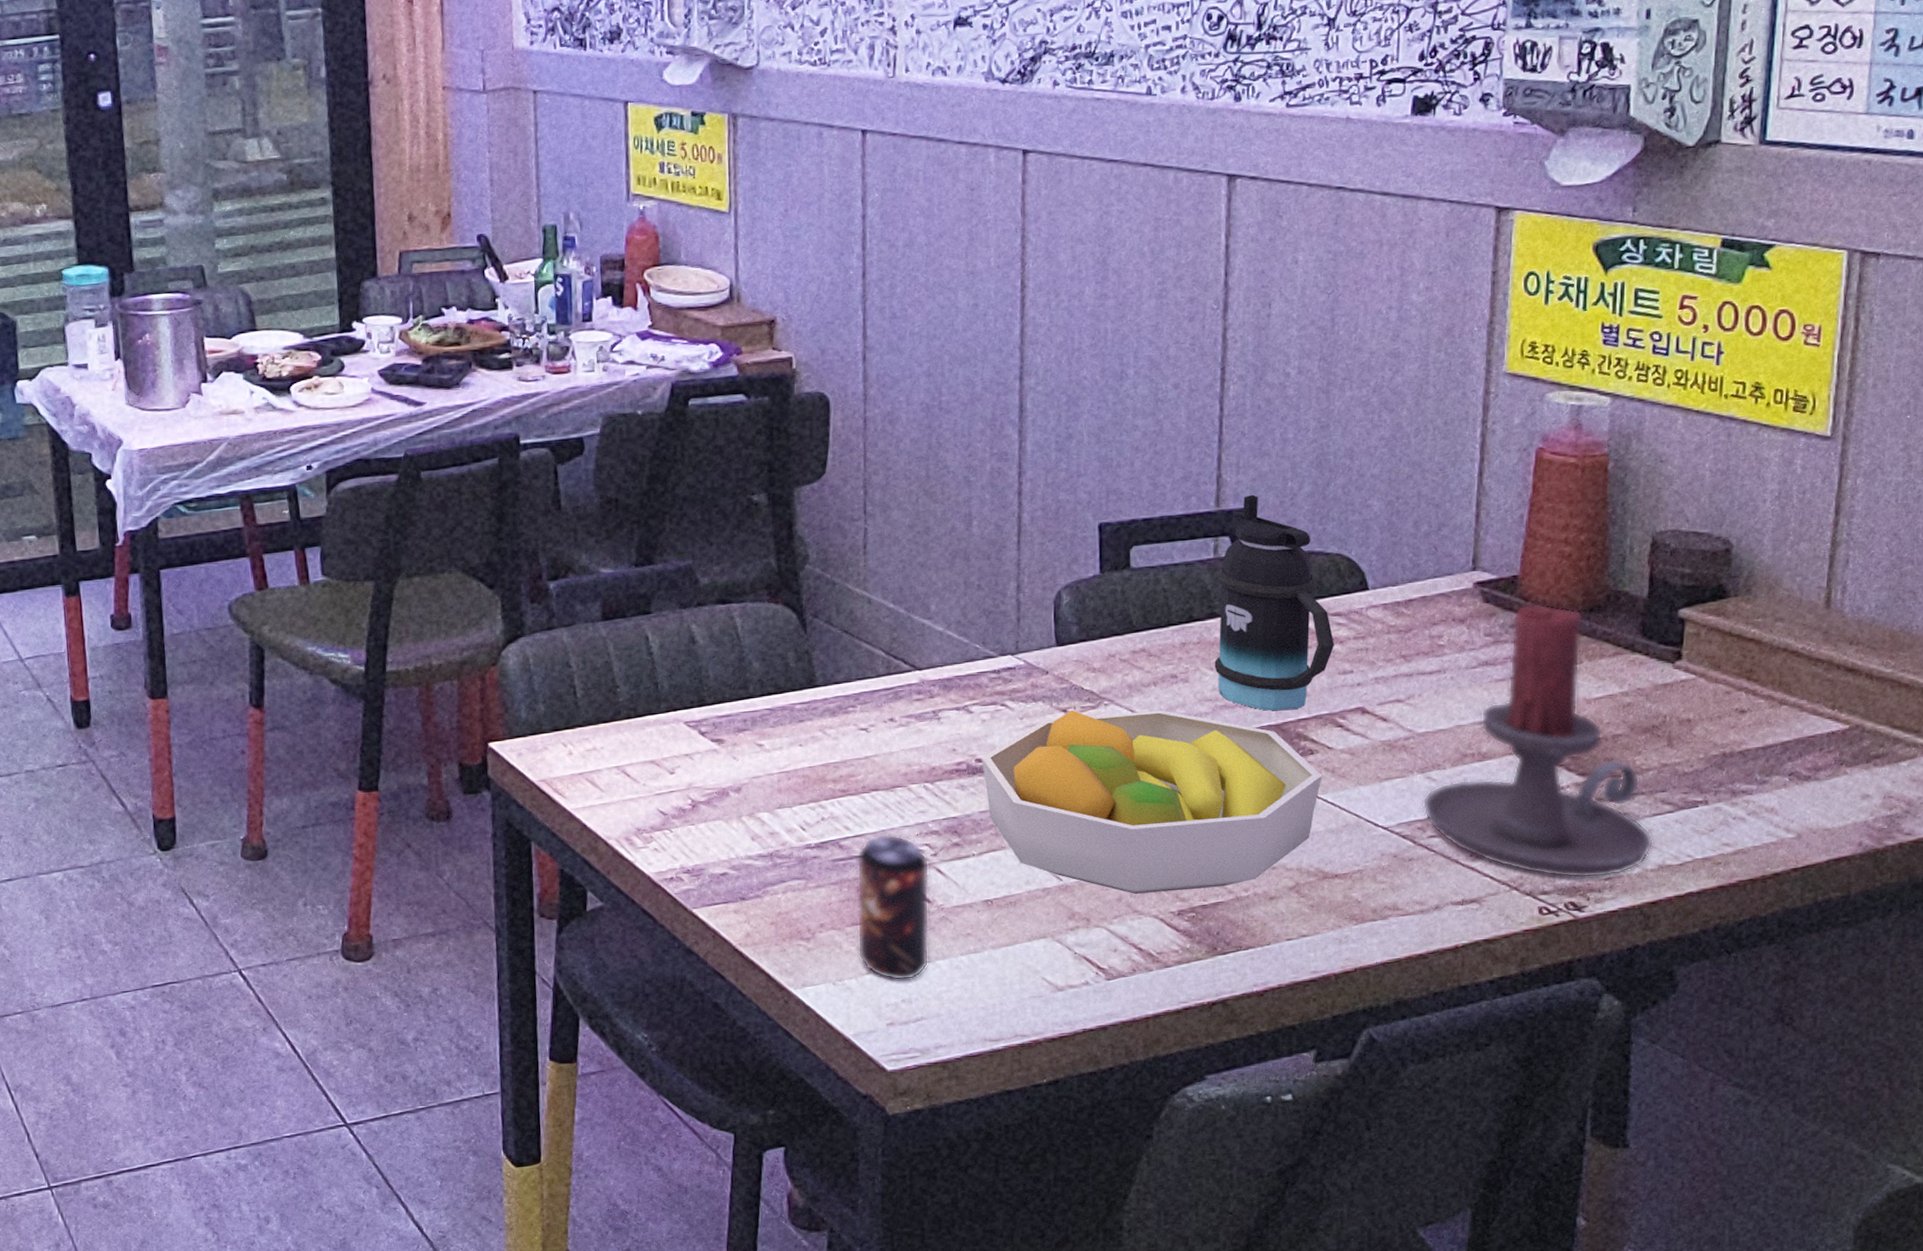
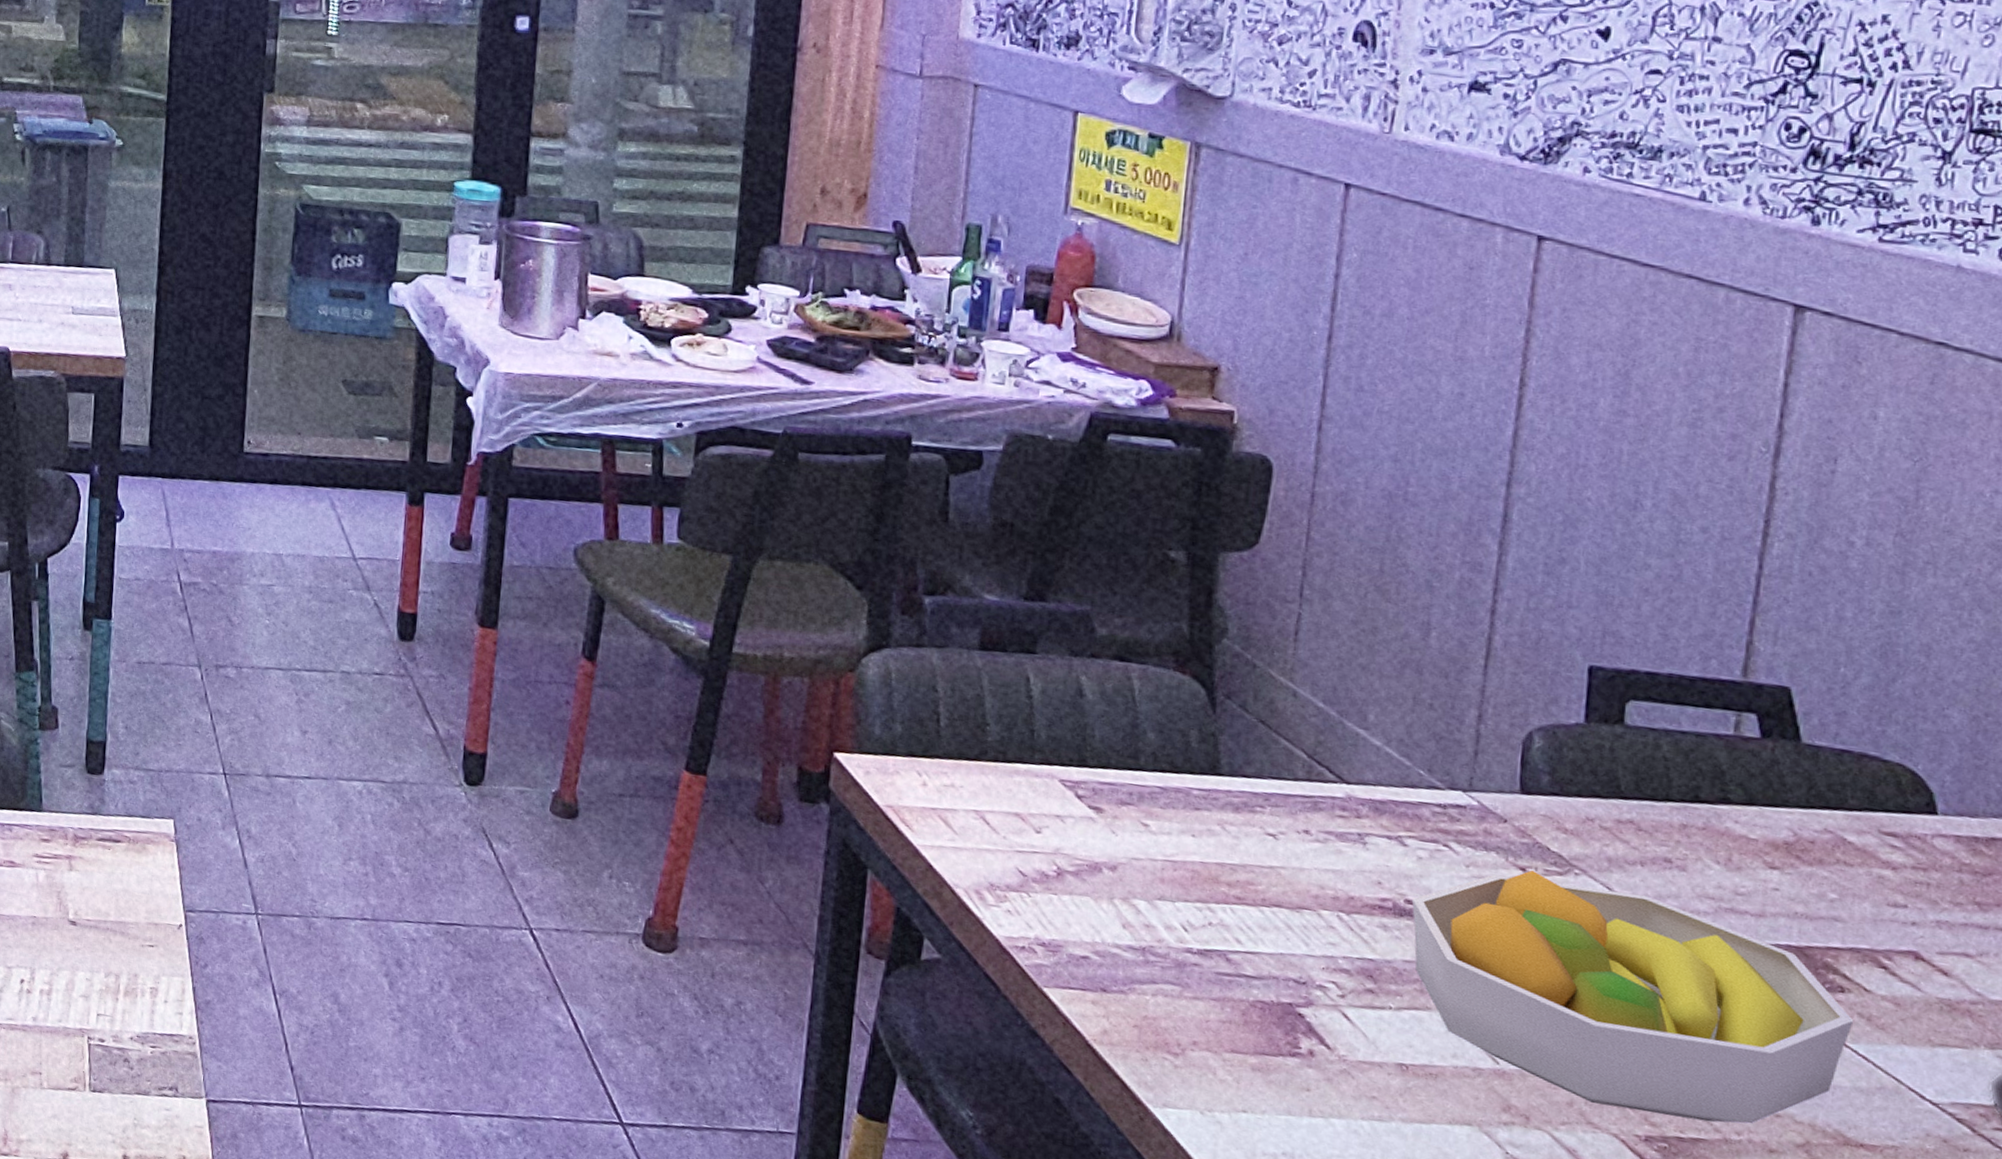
beverage can: present [856,834,930,981] -> none [1234,957,1335,1133]
bottle: present [1214,494,1334,711] -> none [1722,672,1885,935]

